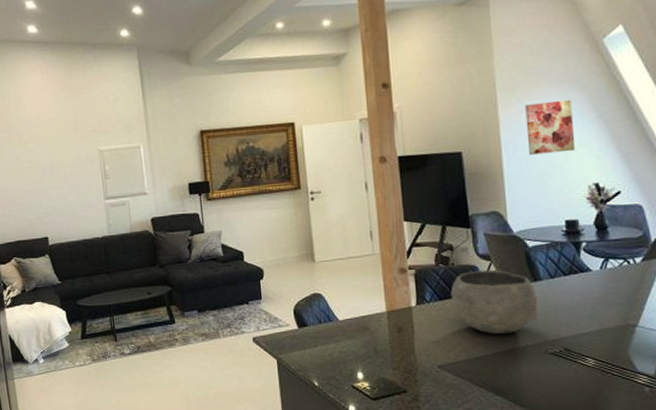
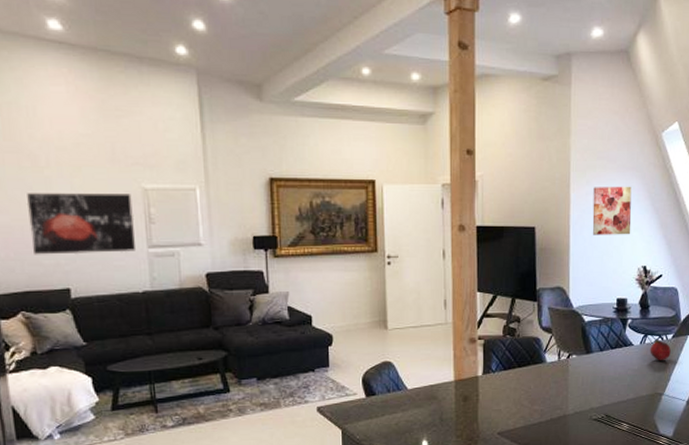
wall art: none [16,156,96,211] -> present [27,193,137,255]
bowl: present [450,269,538,334] -> none [514,342,588,402]
fruit: none [613,264,642,287] -> present [650,340,671,361]

